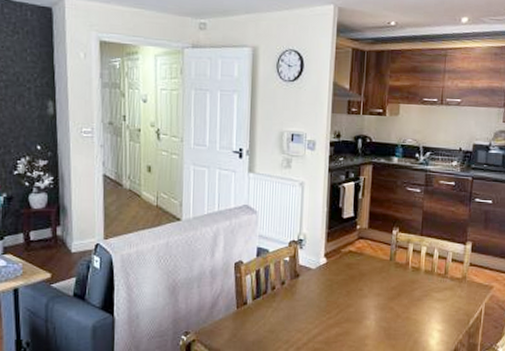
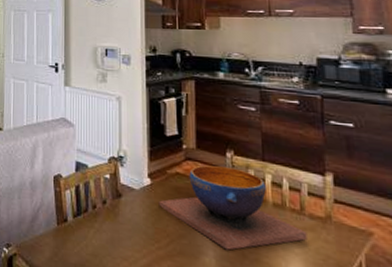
decorative bowl: none [332,243,447,313] -> present [158,165,308,250]

